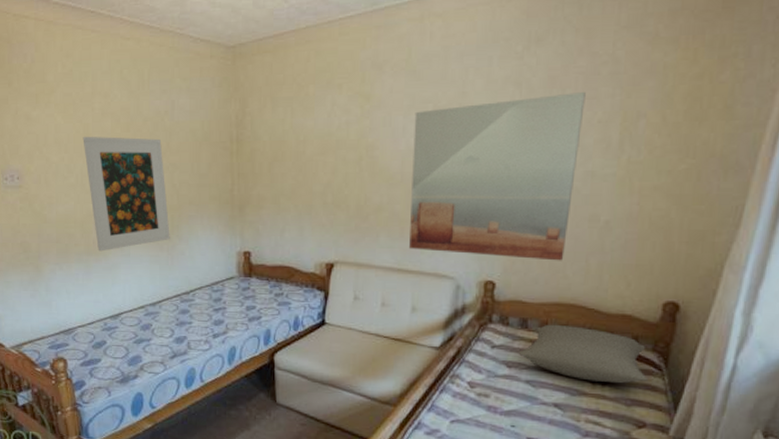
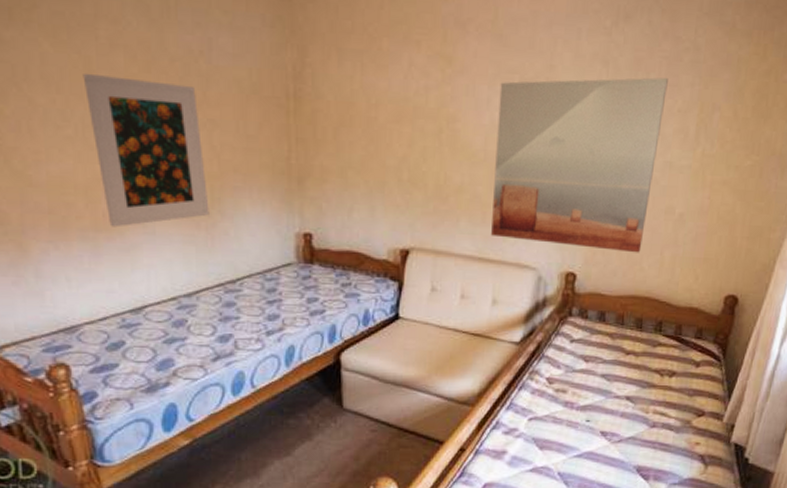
pillow: present [518,324,649,384] -> none [595,317,709,375]

